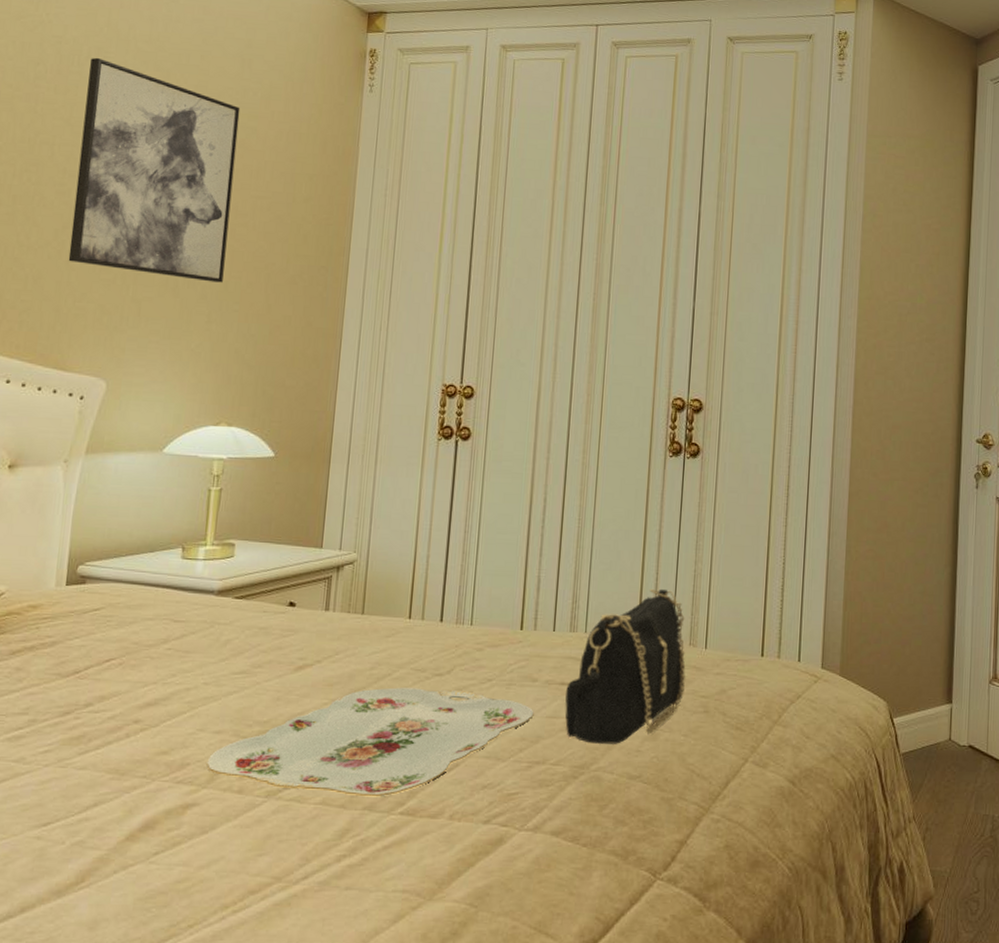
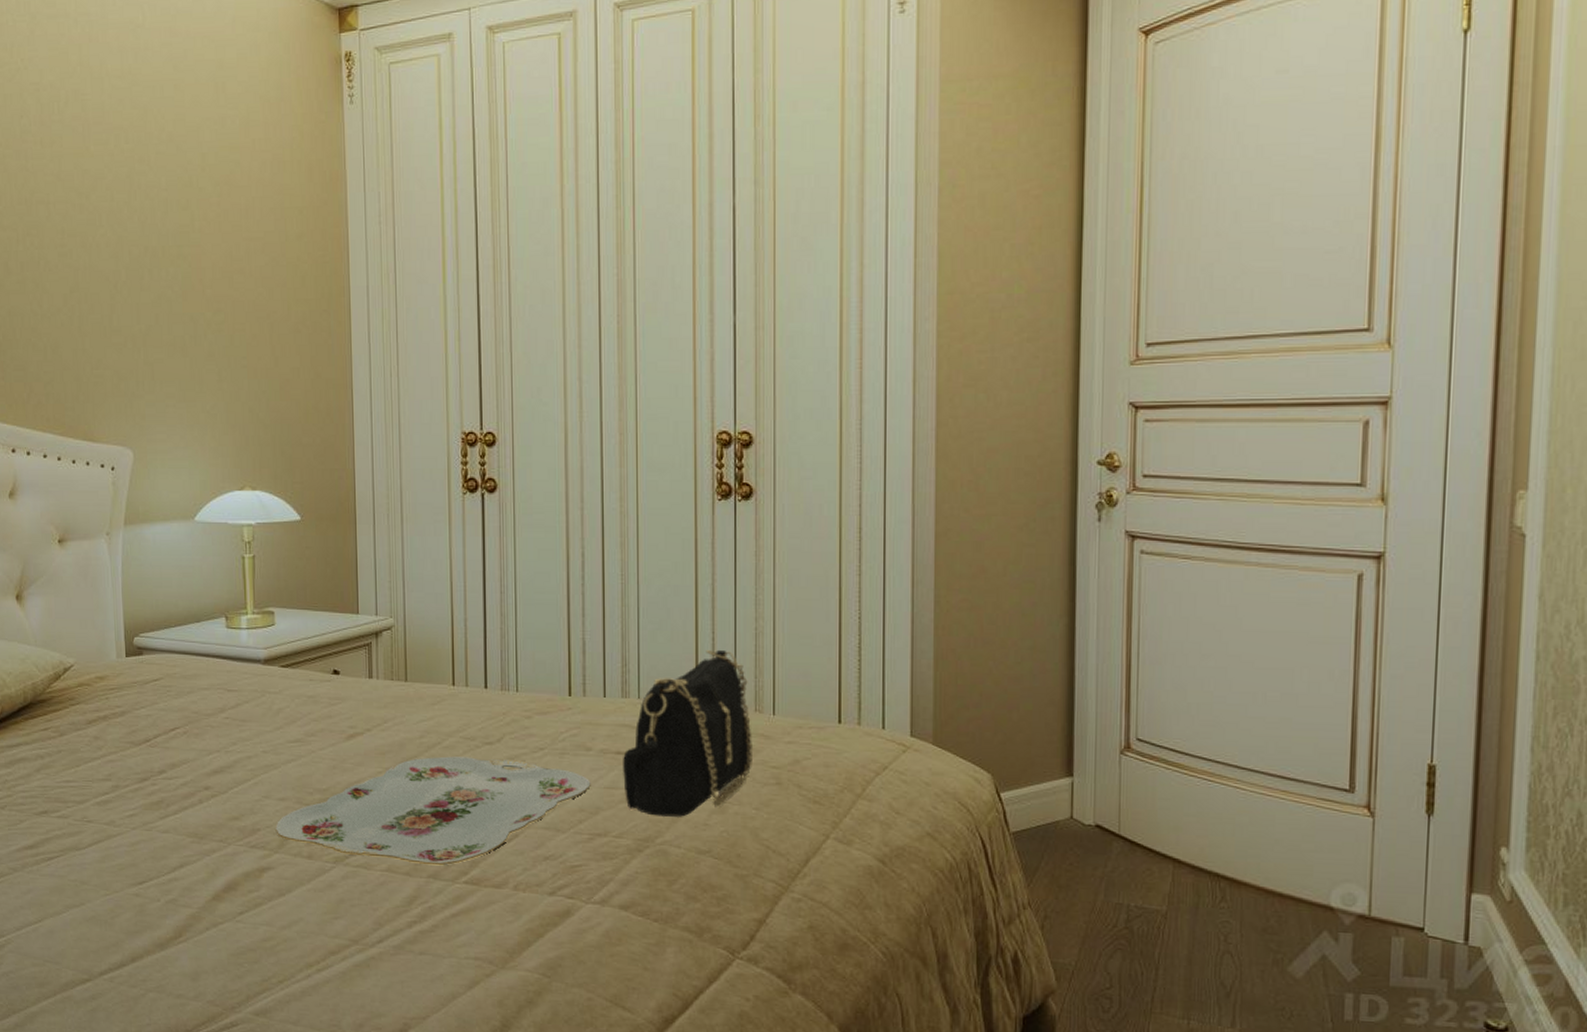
wall art: present [68,57,241,283] -> none [70,101,228,338]

